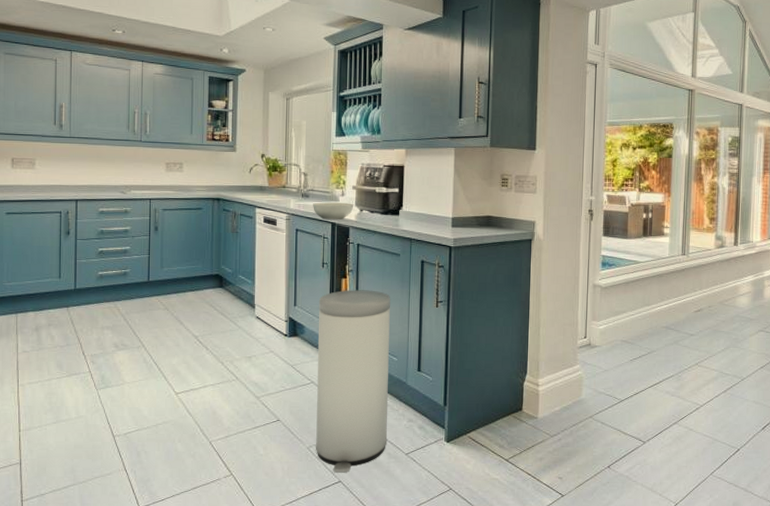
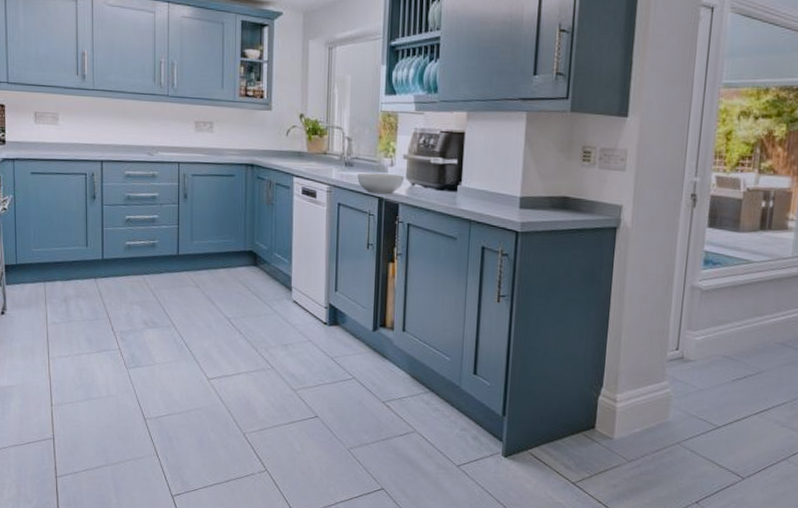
pedal bin: present [316,290,391,473] -> none [357,276,445,480]

